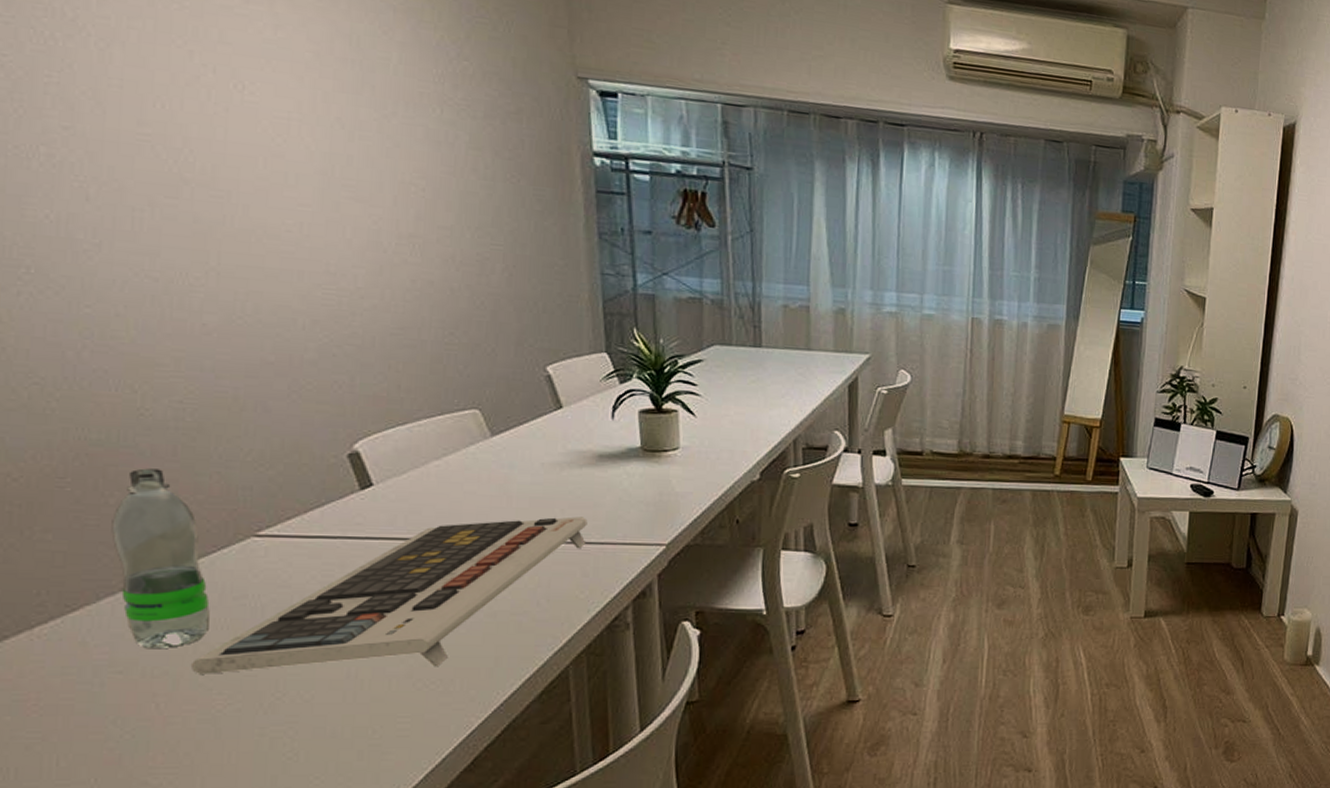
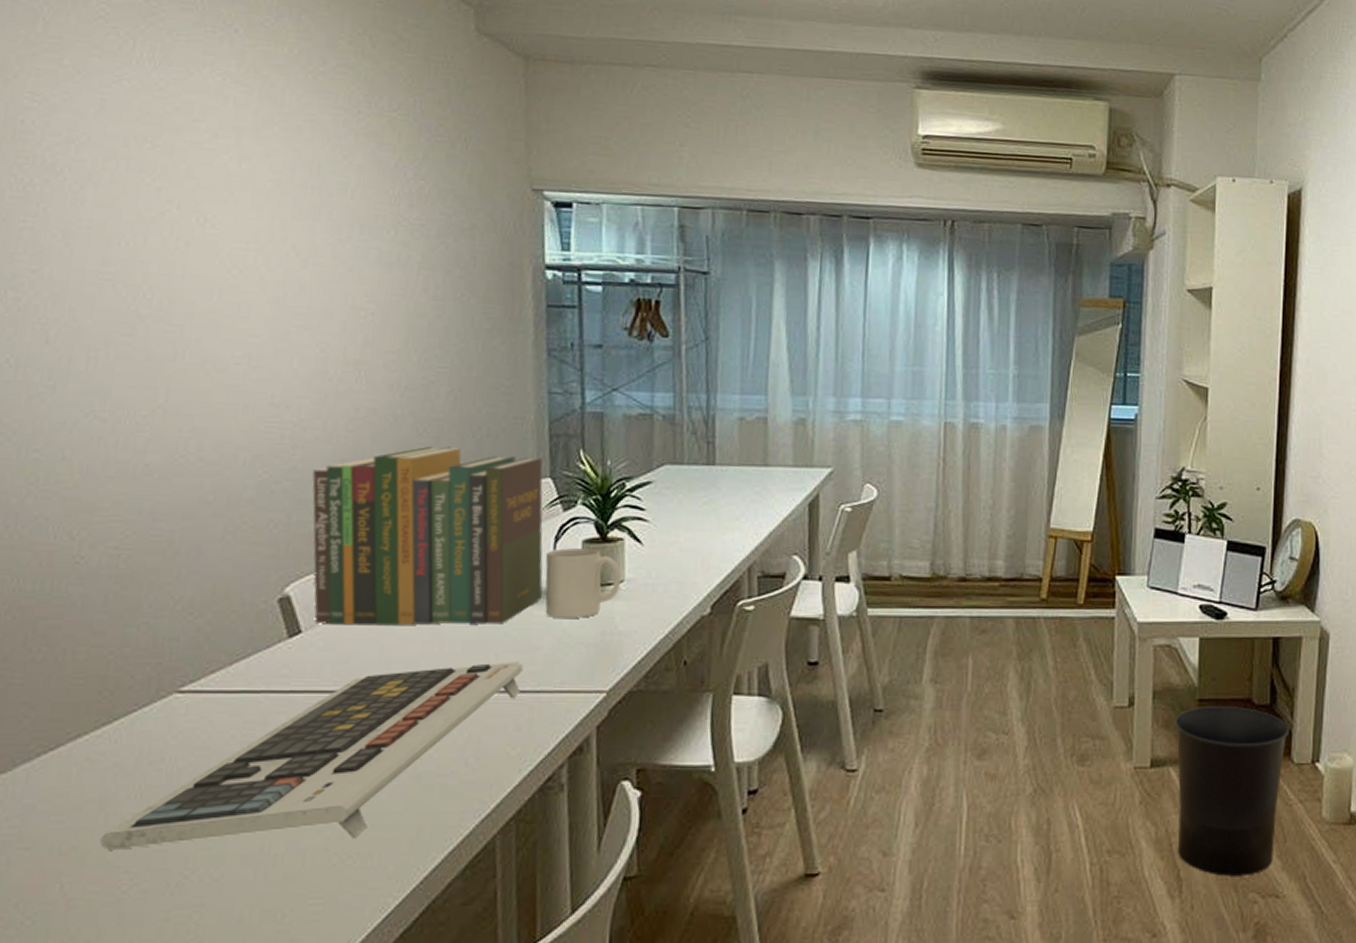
bottle: present [111,468,210,649] -> none [34,621,125,822]
books: none [373,318,604,483] -> present [312,445,543,625]
mug: none [605,417,676,480] -> present [545,547,621,618]
waste bin: none [1165,568,1261,705] -> present [1174,706,1289,876]

